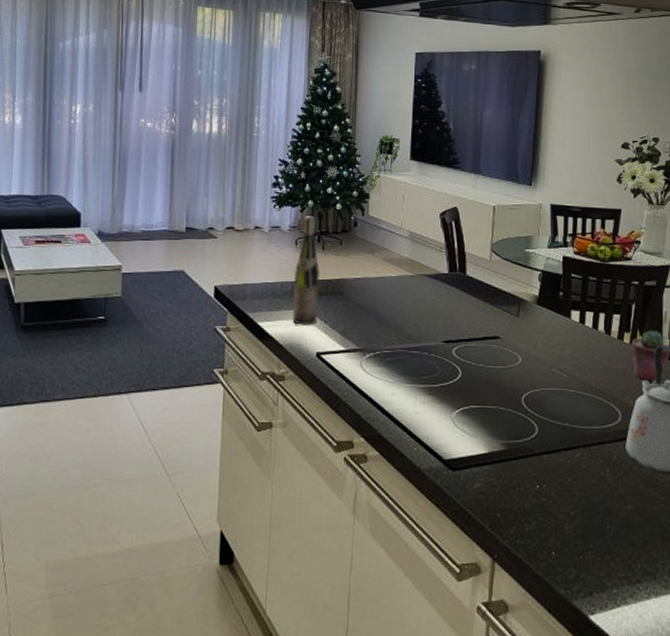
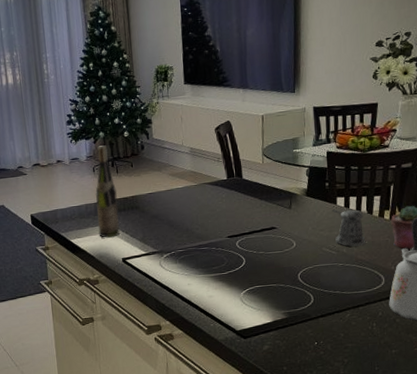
pepper shaker: none [566,324,602,371] -> present [332,209,366,247]

